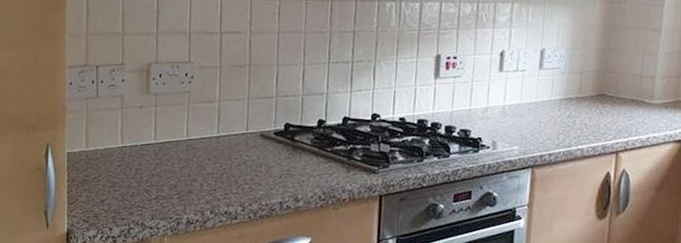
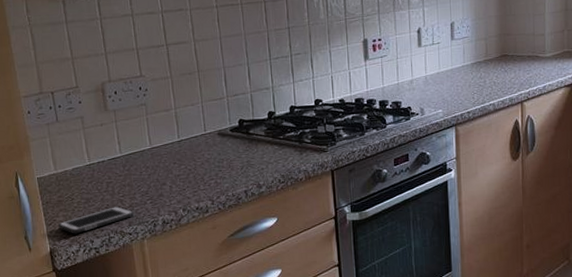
cell phone: none [80,195,159,218] -> present [58,206,135,234]

